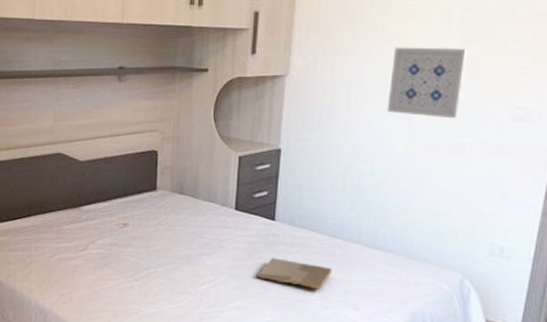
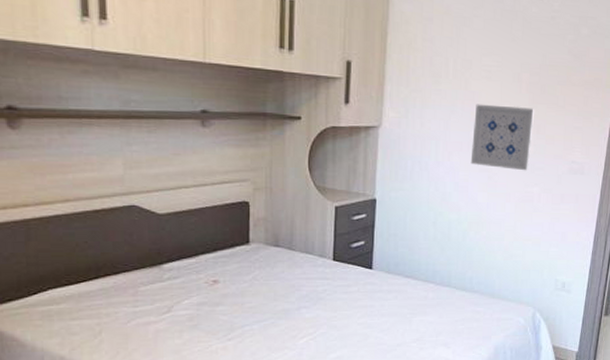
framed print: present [255,258,333,290] -> none [355,306,427,333]

